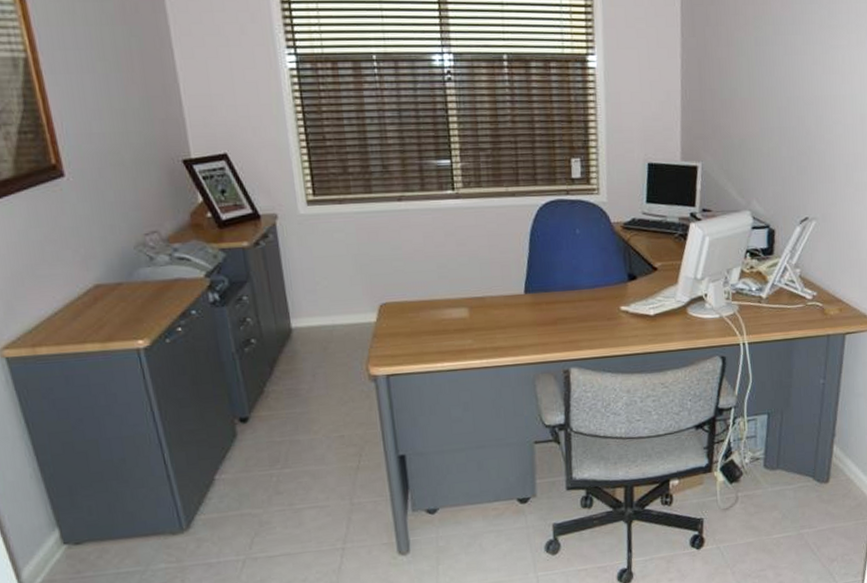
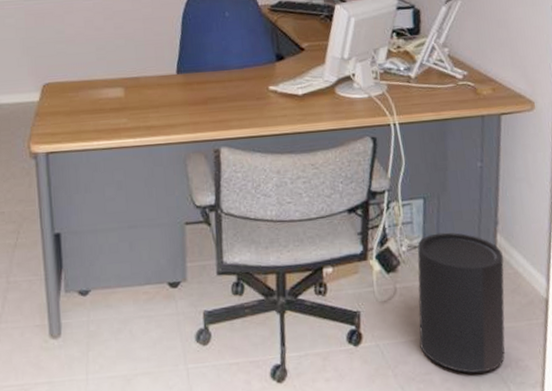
trash can: none [757,445,838,568] -> present [417,232,505,373]

